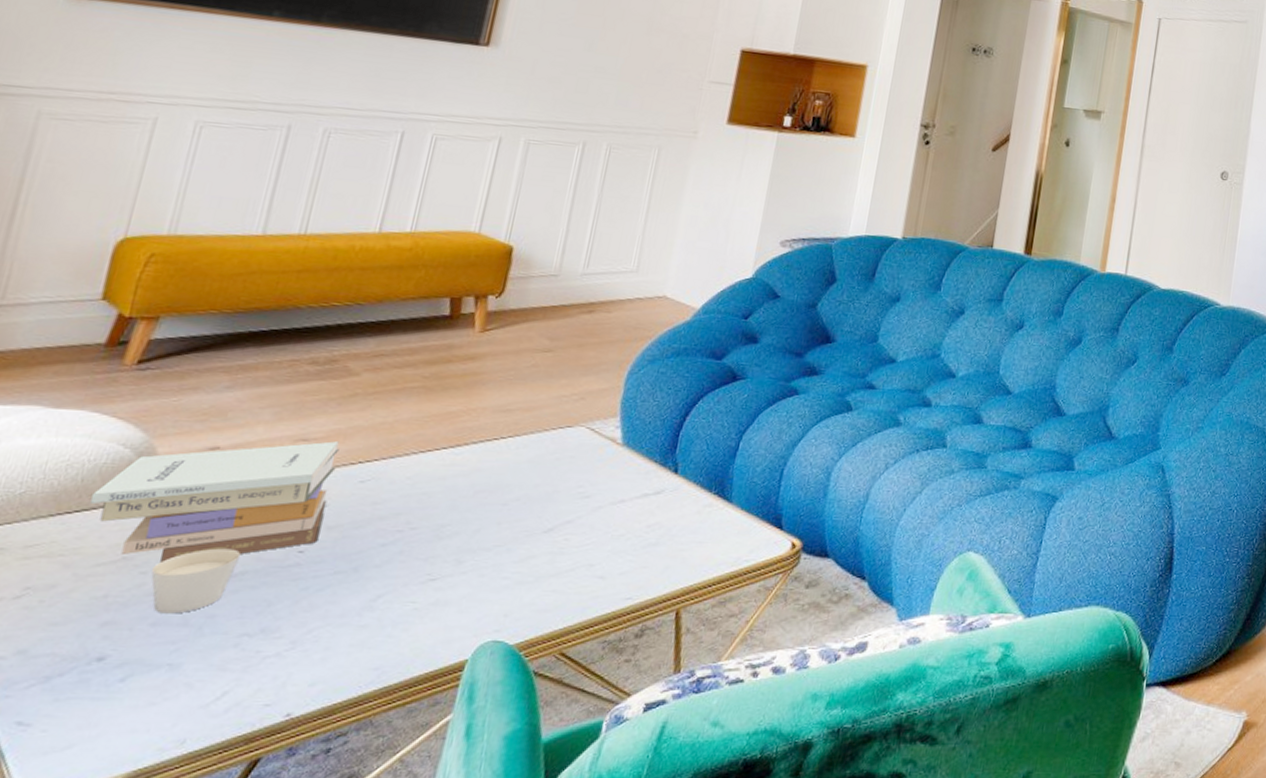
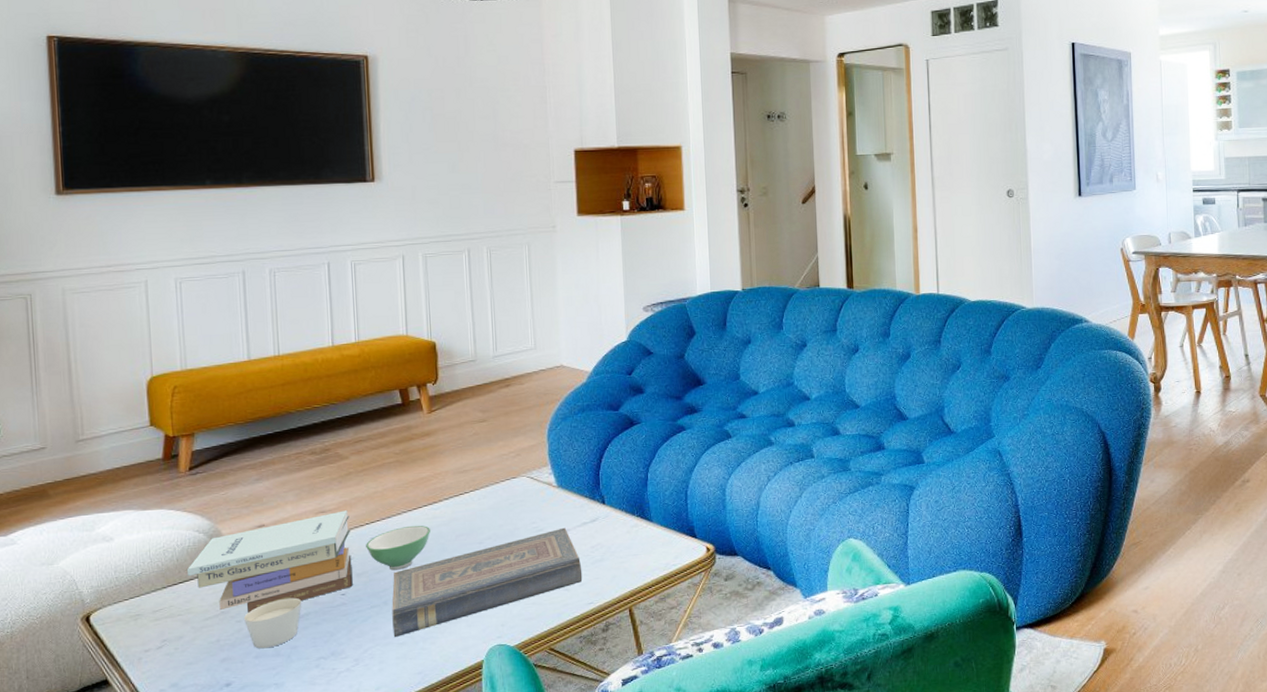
bowl: none [350,471,444,528] -> present [366,525,431,571]
decorative book: none [354,497,629,618] -> present [392,527,583,638]

